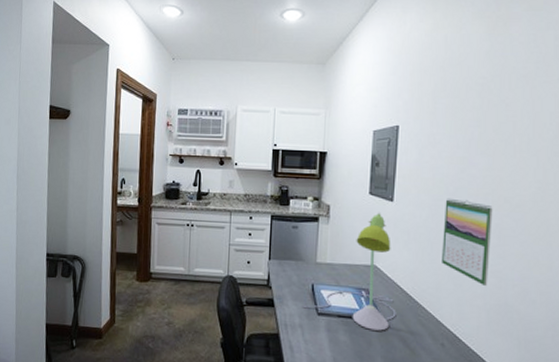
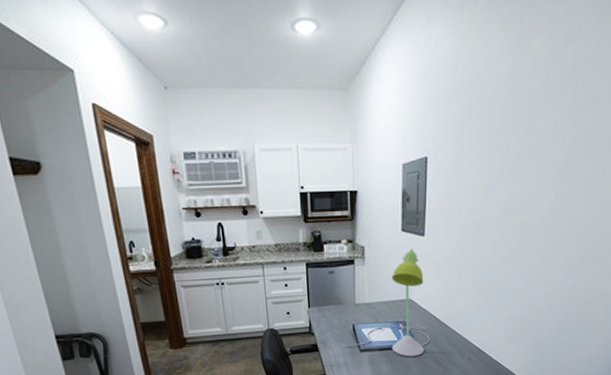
calendar: present [442,198,493,287] -> none [469,227,512,304]

